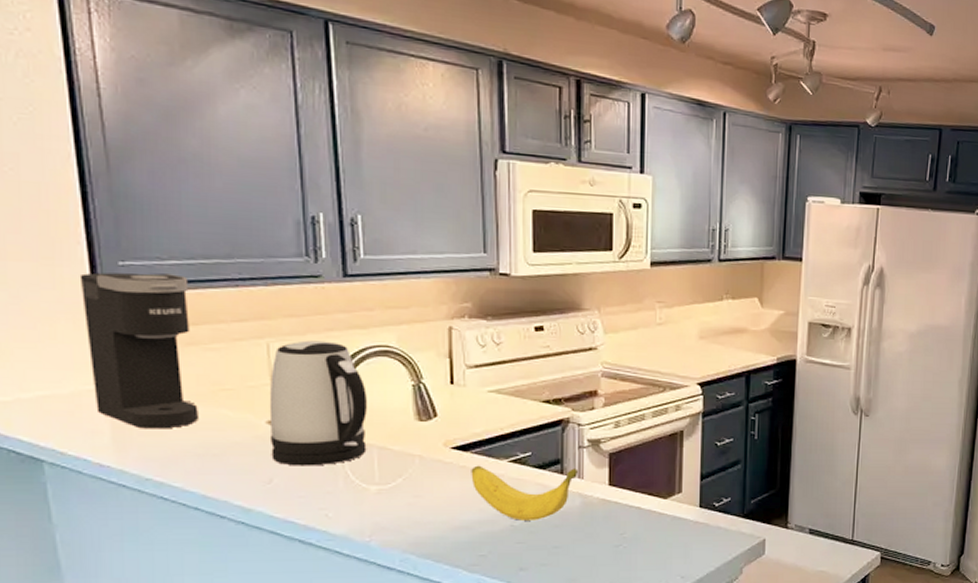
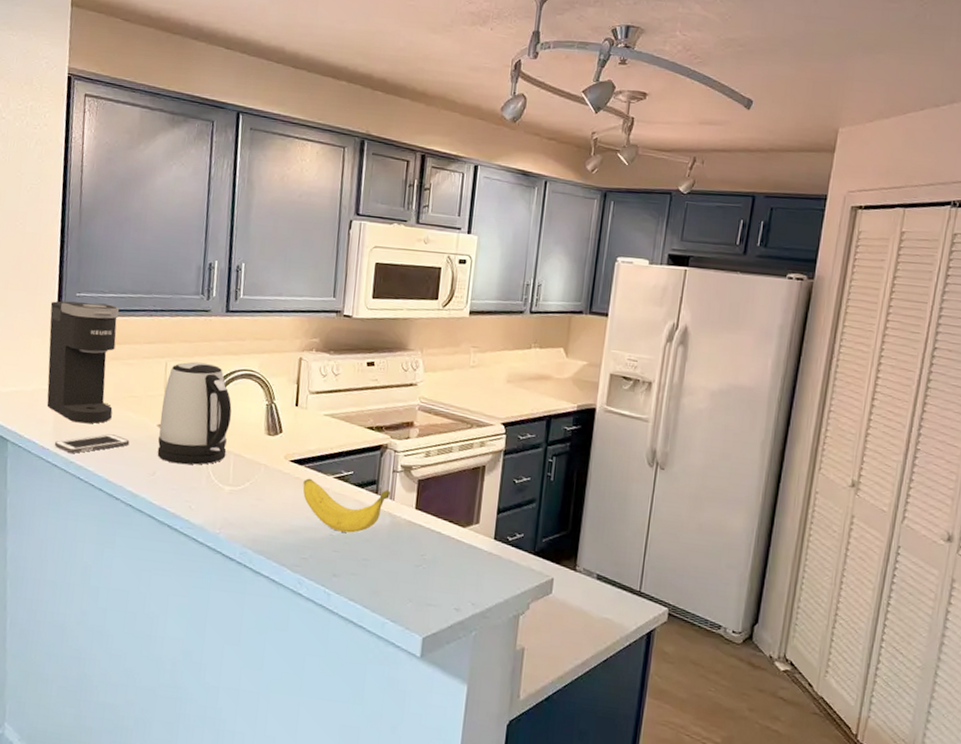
cell phone: none [116,439,230,467] -> present [54,434,130,453]

